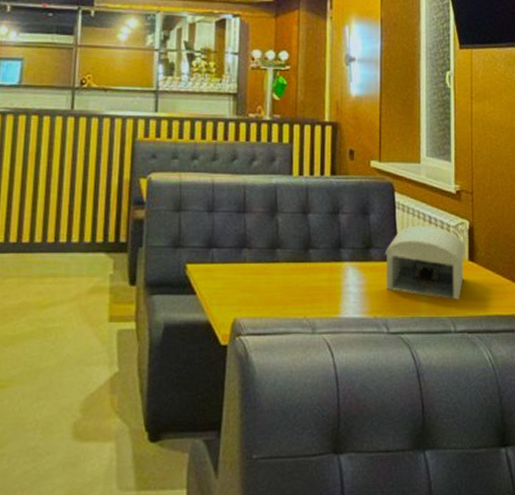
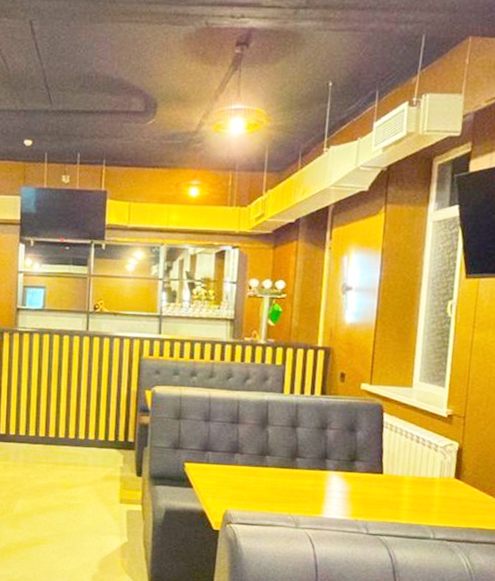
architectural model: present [384,225,465,300] -> none [368,443,452,512]

